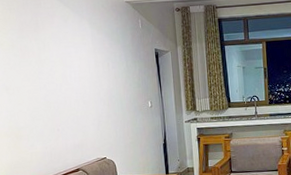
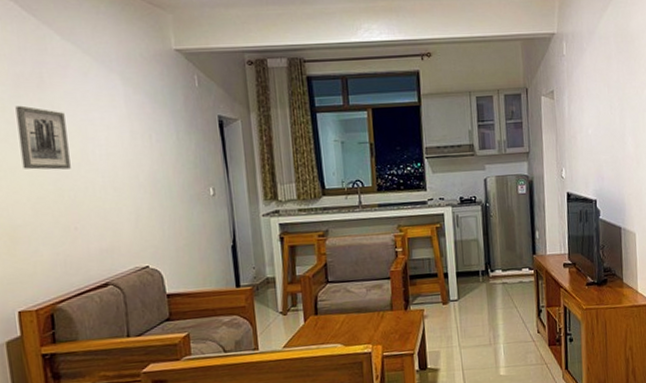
wall art: none [20,44,56,89] -> present [15,105,71,170]

